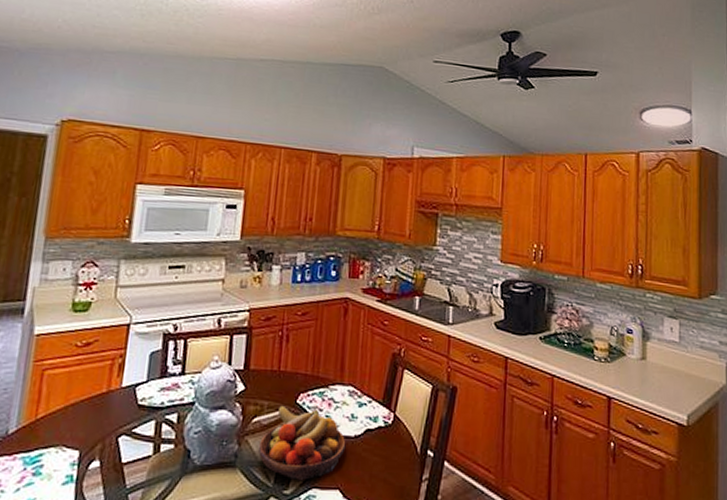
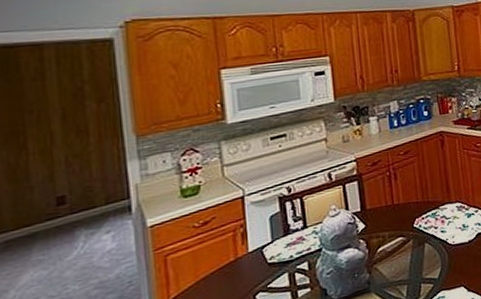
fruit bowl: present [259,405,346,480] -> none [388,227,463,289]

